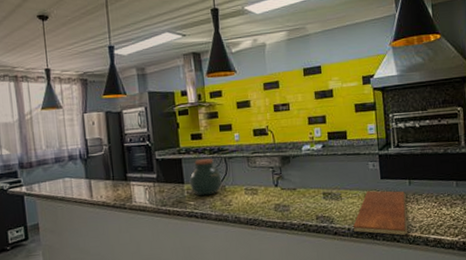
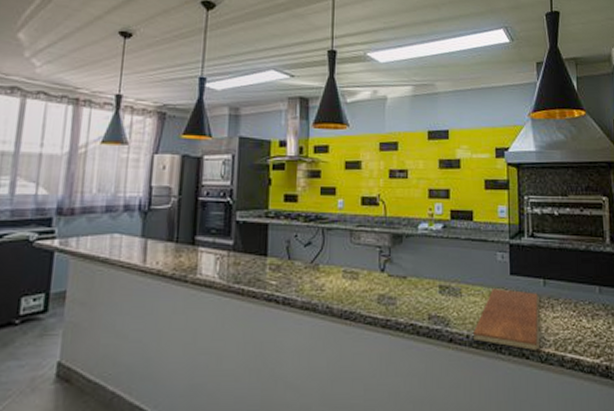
jar: present [189,159,222,196] -> none [274,227,315,275]

